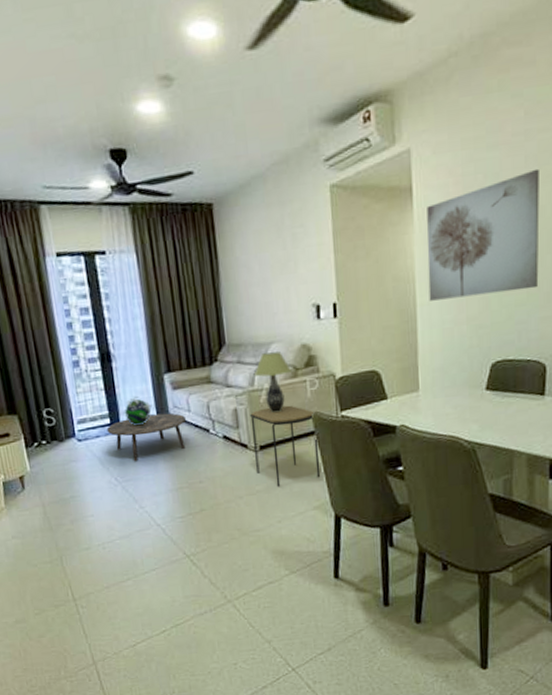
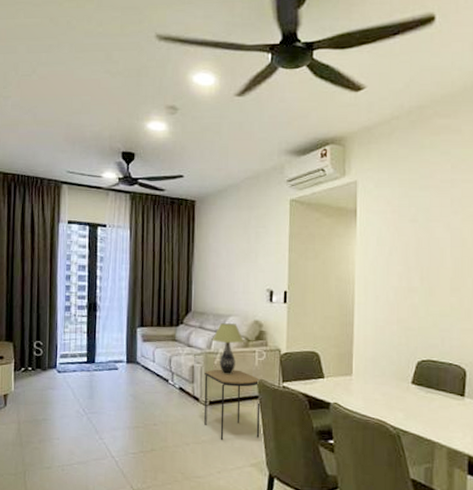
coffee table: present [106,413,187,461] -> none [83,360,151,397]
decorative globe: present [124,395,153,426] -> none [99,342,124,367]
wall art: present [427,168,540,301] -> none [366,209,463,304]

